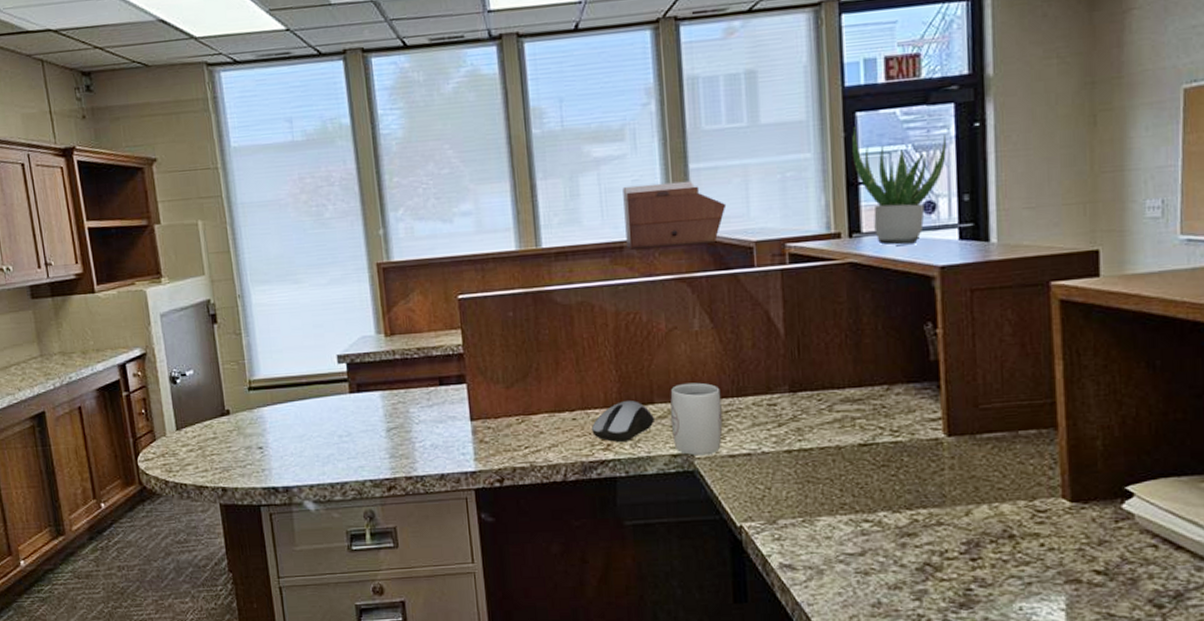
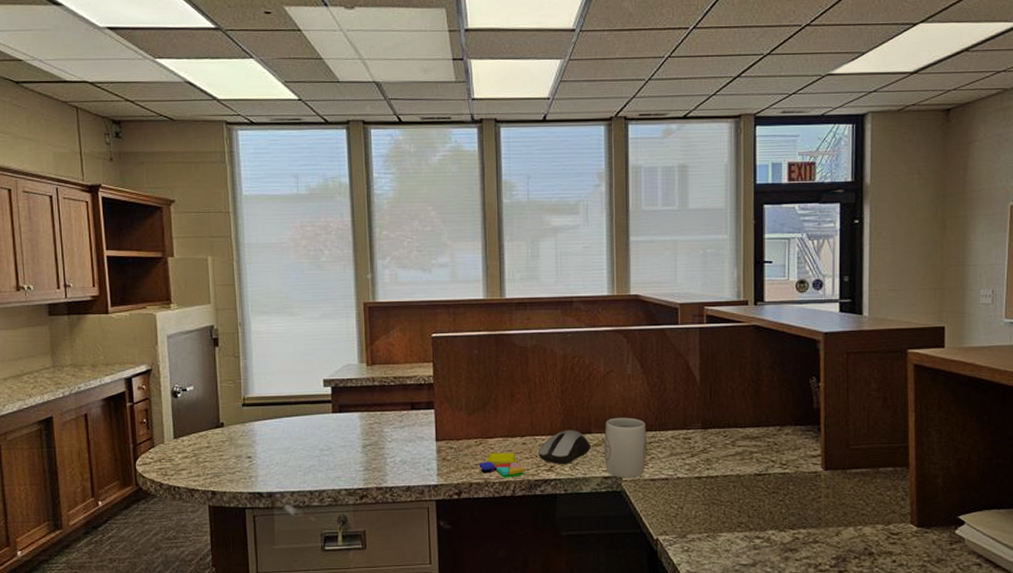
sticky notes: none [522,430,578,461] -> present [478,453,526,478]
sewing box: present [623,181,727,250] -> none [575,250,659,304]
potted plant: present [852,126,947,246] -> none [760,216,833,314]

